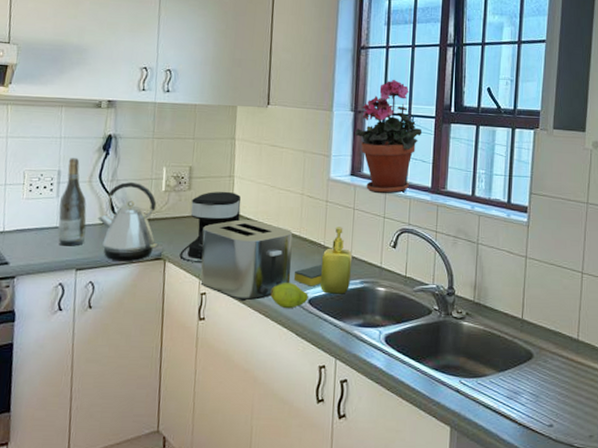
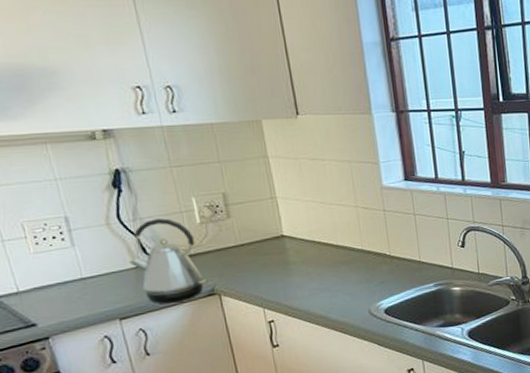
wine bottle: present [57,157,87,246] -> none [73,199,121,297]
coffee maker: present [179,191,241,264] -> none [234,214,293,293]
toaster: present [200,219,293,302] -> none [254,240,362,323]
fruit: present [270,282,309,309] -> none [342,296,384,323]
sponge: present [294,264,322,287] -> none [364,274,394,297]
soap dispenser: present [319,227,353,294] -> none [389,234,425,302]
potted plant: present [355,80,423,194] -> none [400,73,473,196]

